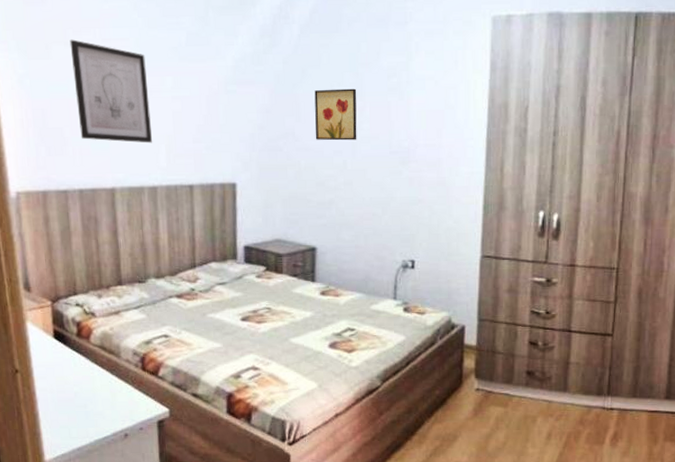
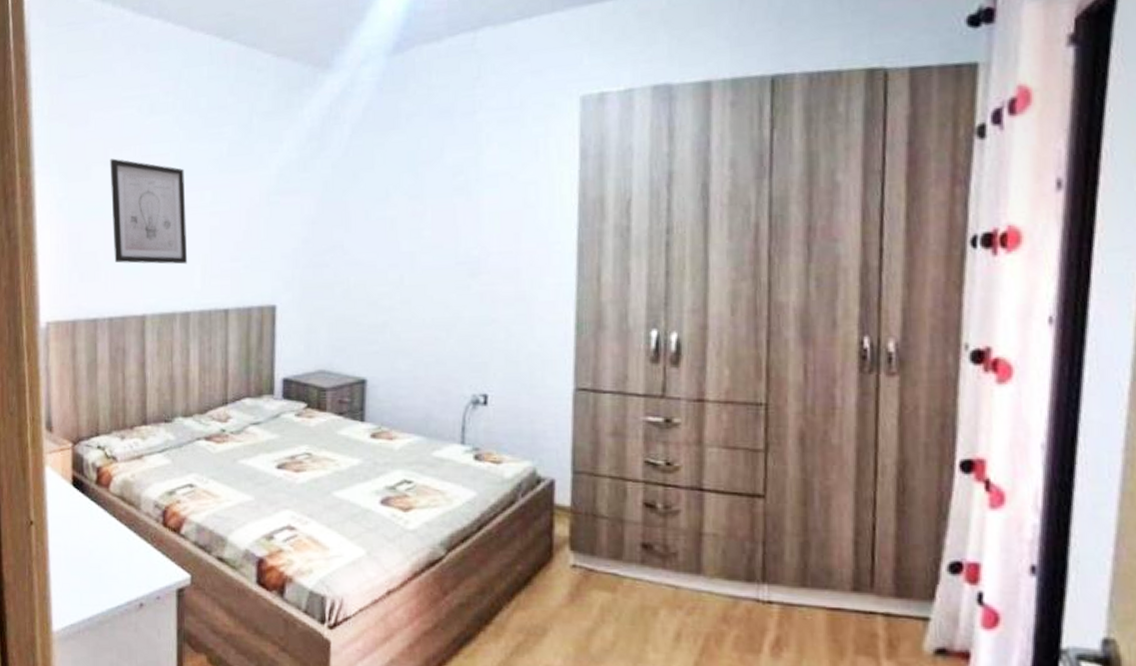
wall art: present [314,88,357,141] -> none [367,191,417,253]

